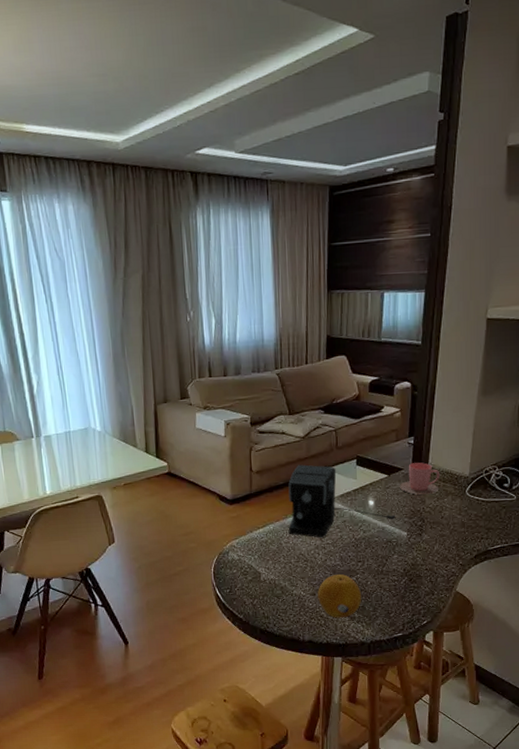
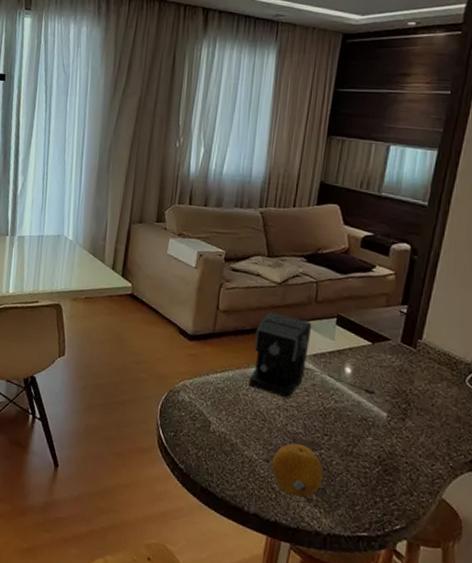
cup: present [399,462,440,495] -> none [383,334,436,375]

